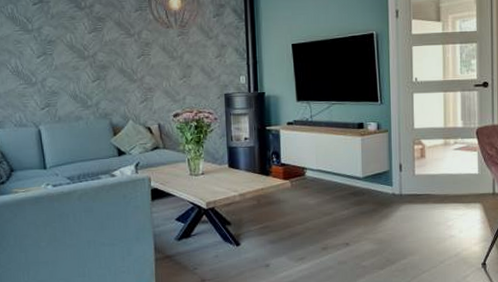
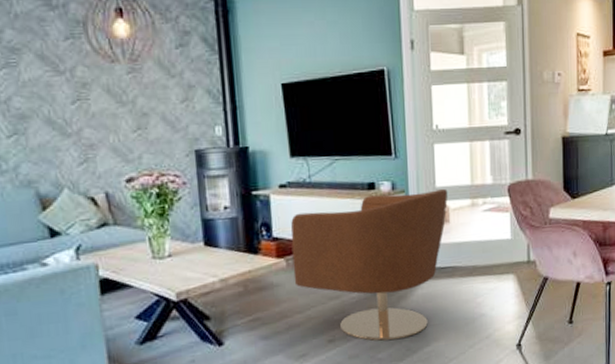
armchair: none [295,129,425,252] -> present [291,188,448,341]

